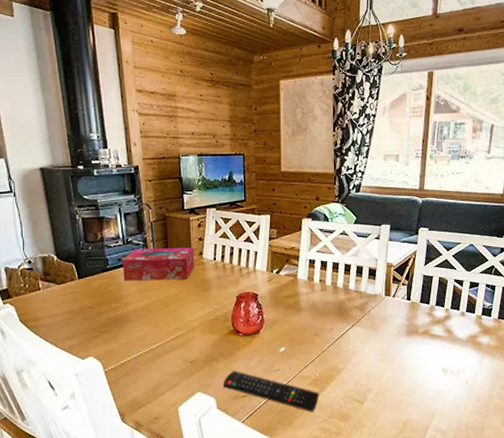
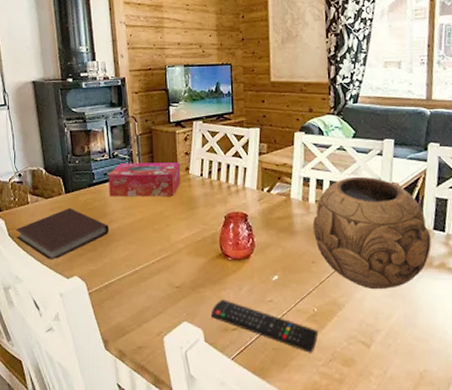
notebook: none [27,292,124,342] -> present [15,207,109,259]
decorative bowl: none [316,258,418,355] -> present [312,176,431,289]

